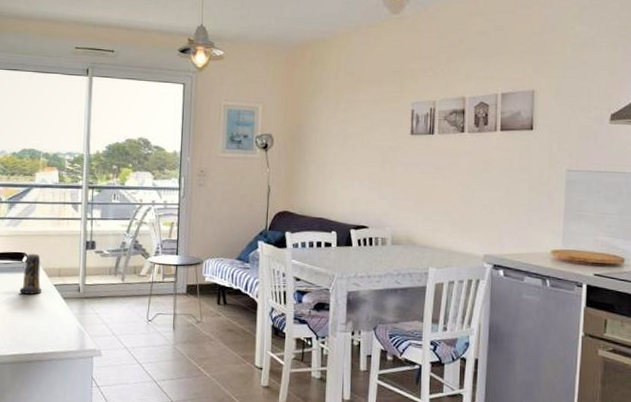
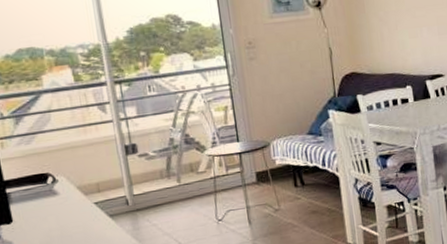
candle: present [19,253,42,295] -> none [51,171,81,221]

